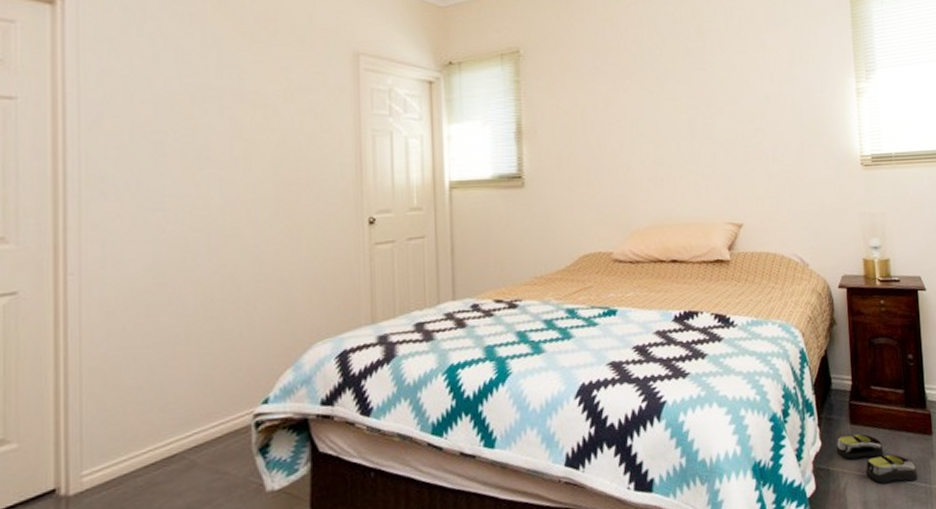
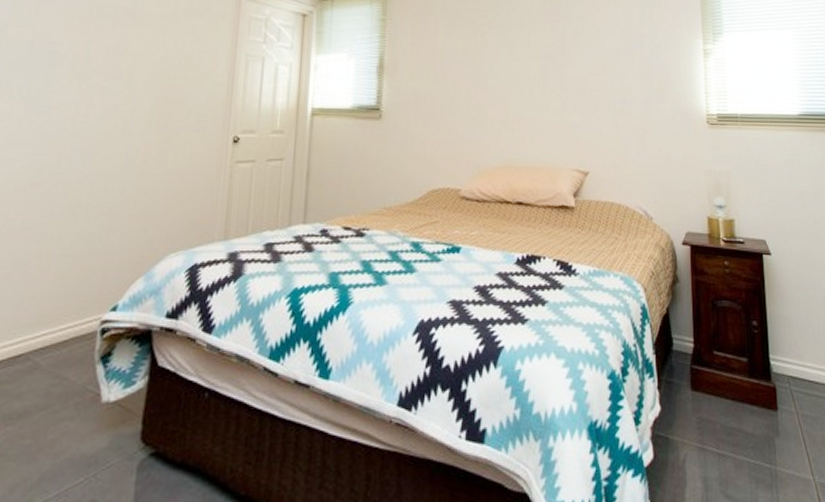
slippers: present [836,433,918,484] -> none [676,401,762,460]

